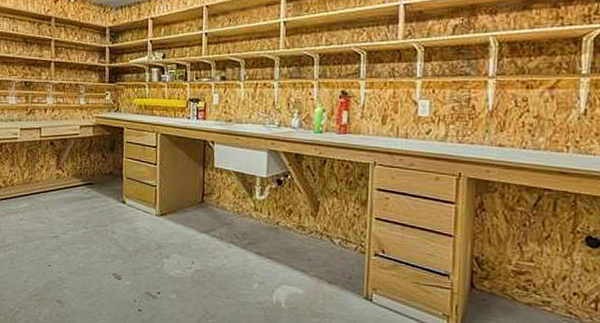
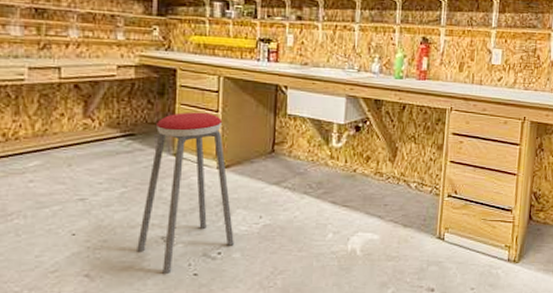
music stool: none [95,164,171,308] -> present [137,112,234,275]

